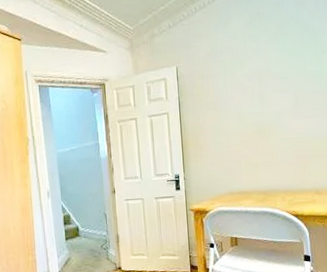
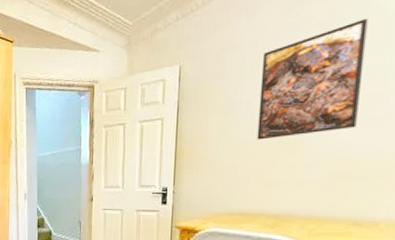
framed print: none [238,34,308,129] -> present [256,18,368,140]

